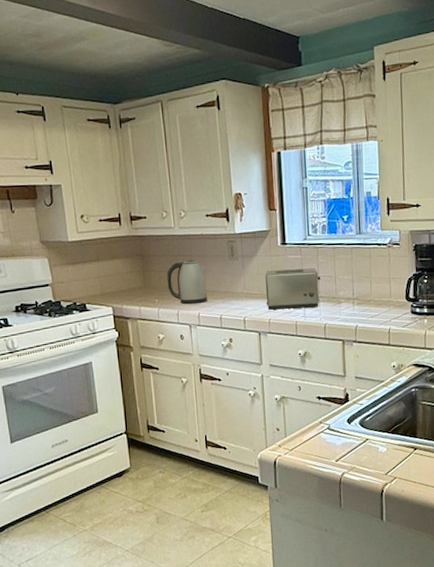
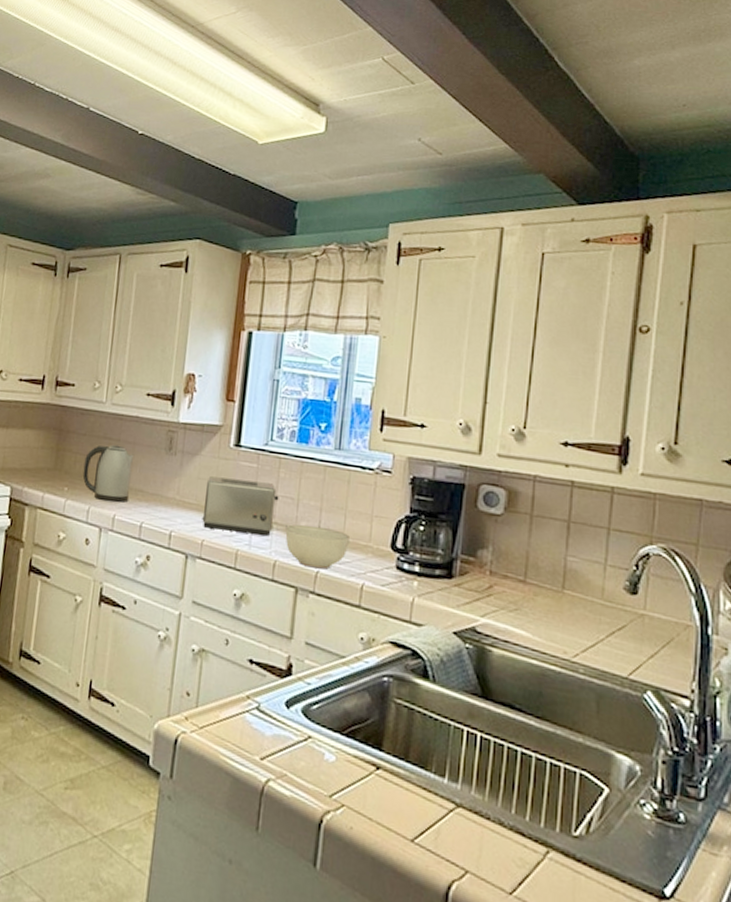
bowl: none [329,293,376,324] -> present [285,524,349,569]

